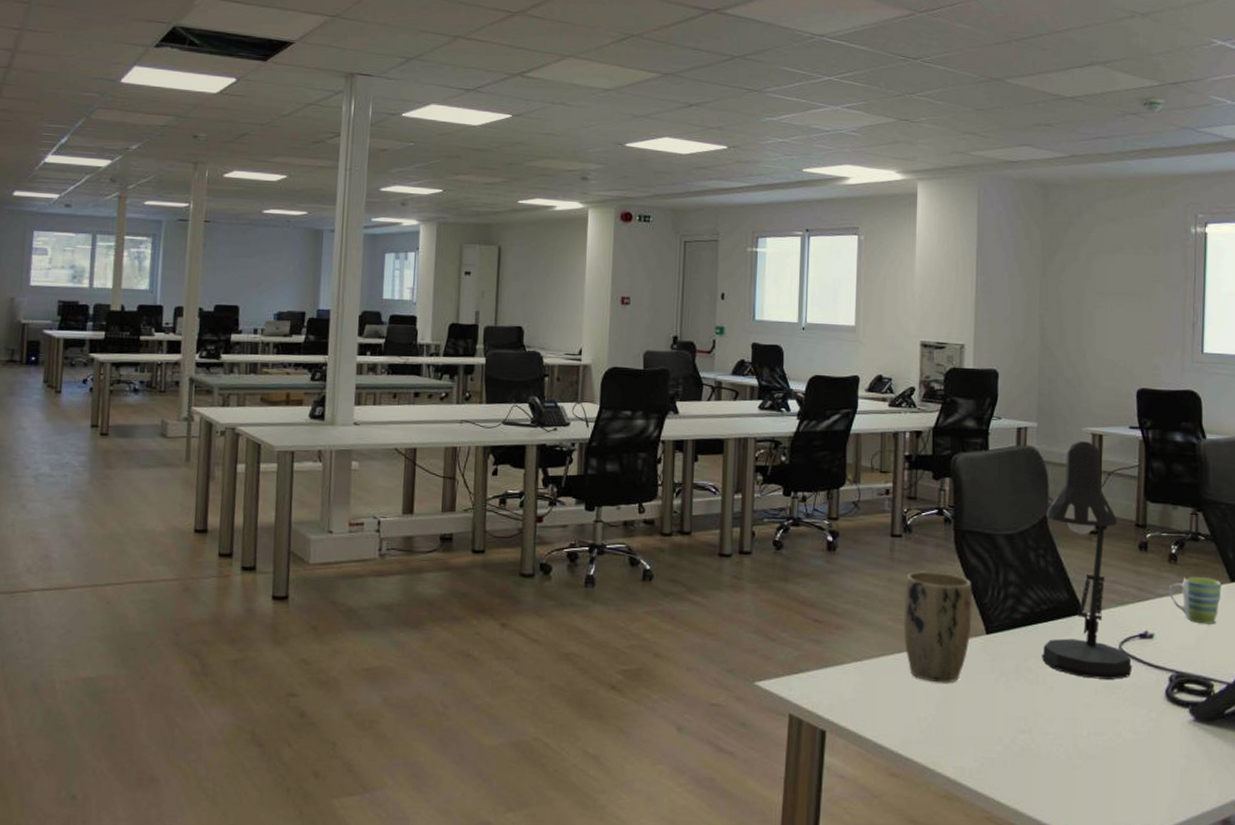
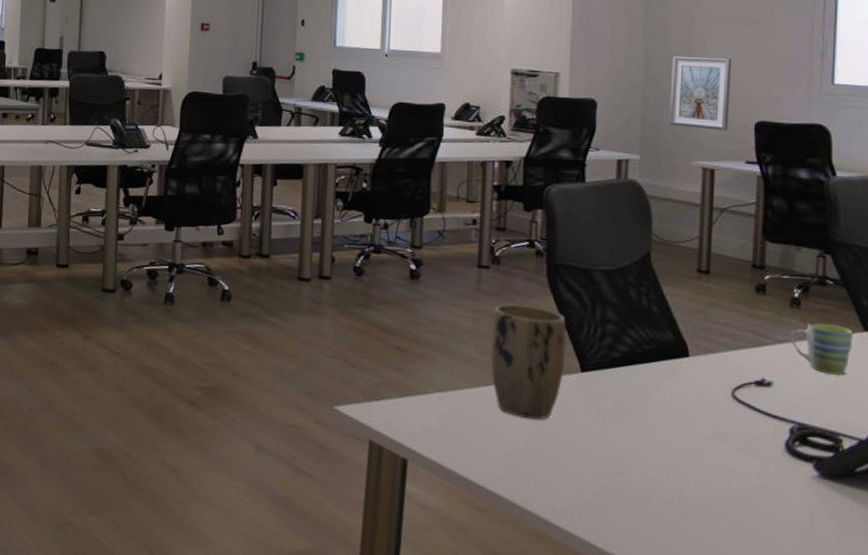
desk lamp: present [1041,441,1133,679] -> none [642,175,748,428]
picture frame: none [1062,328,1117,398] -> present [668,56,732,131]

